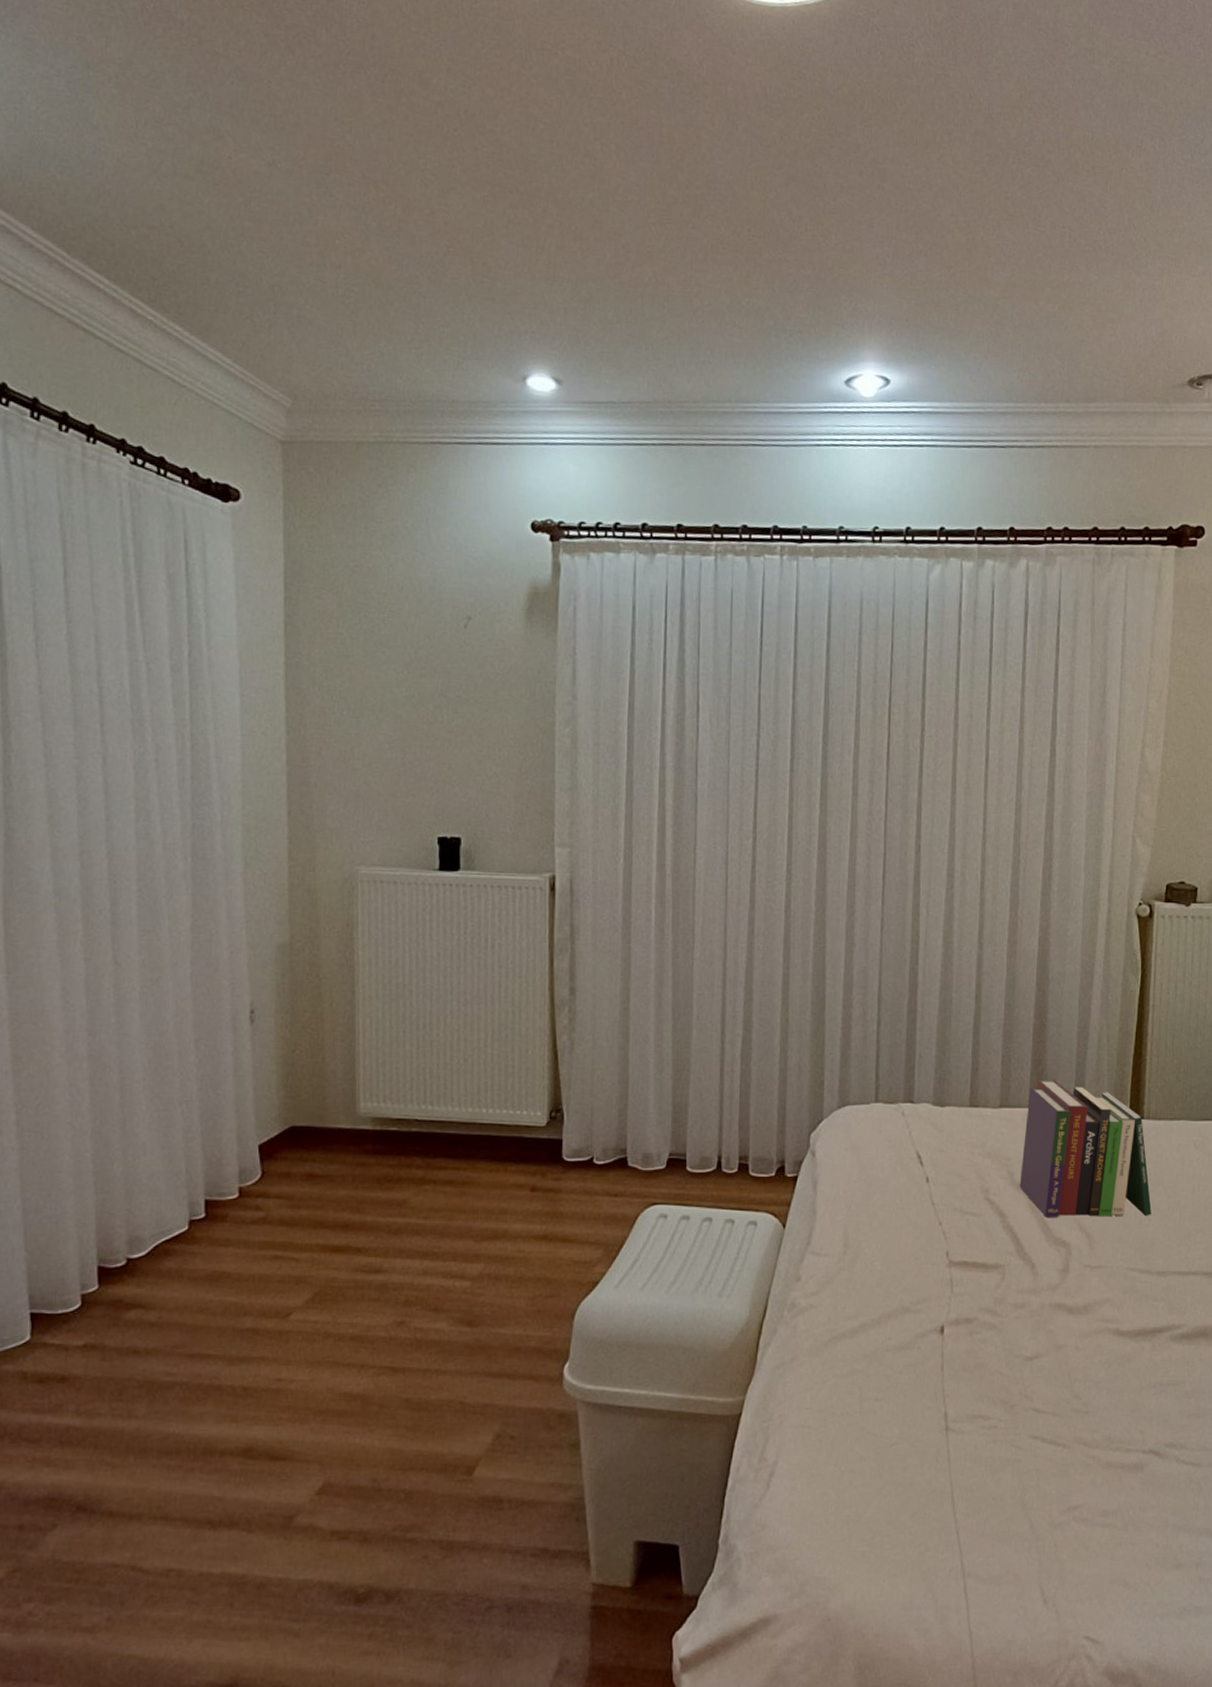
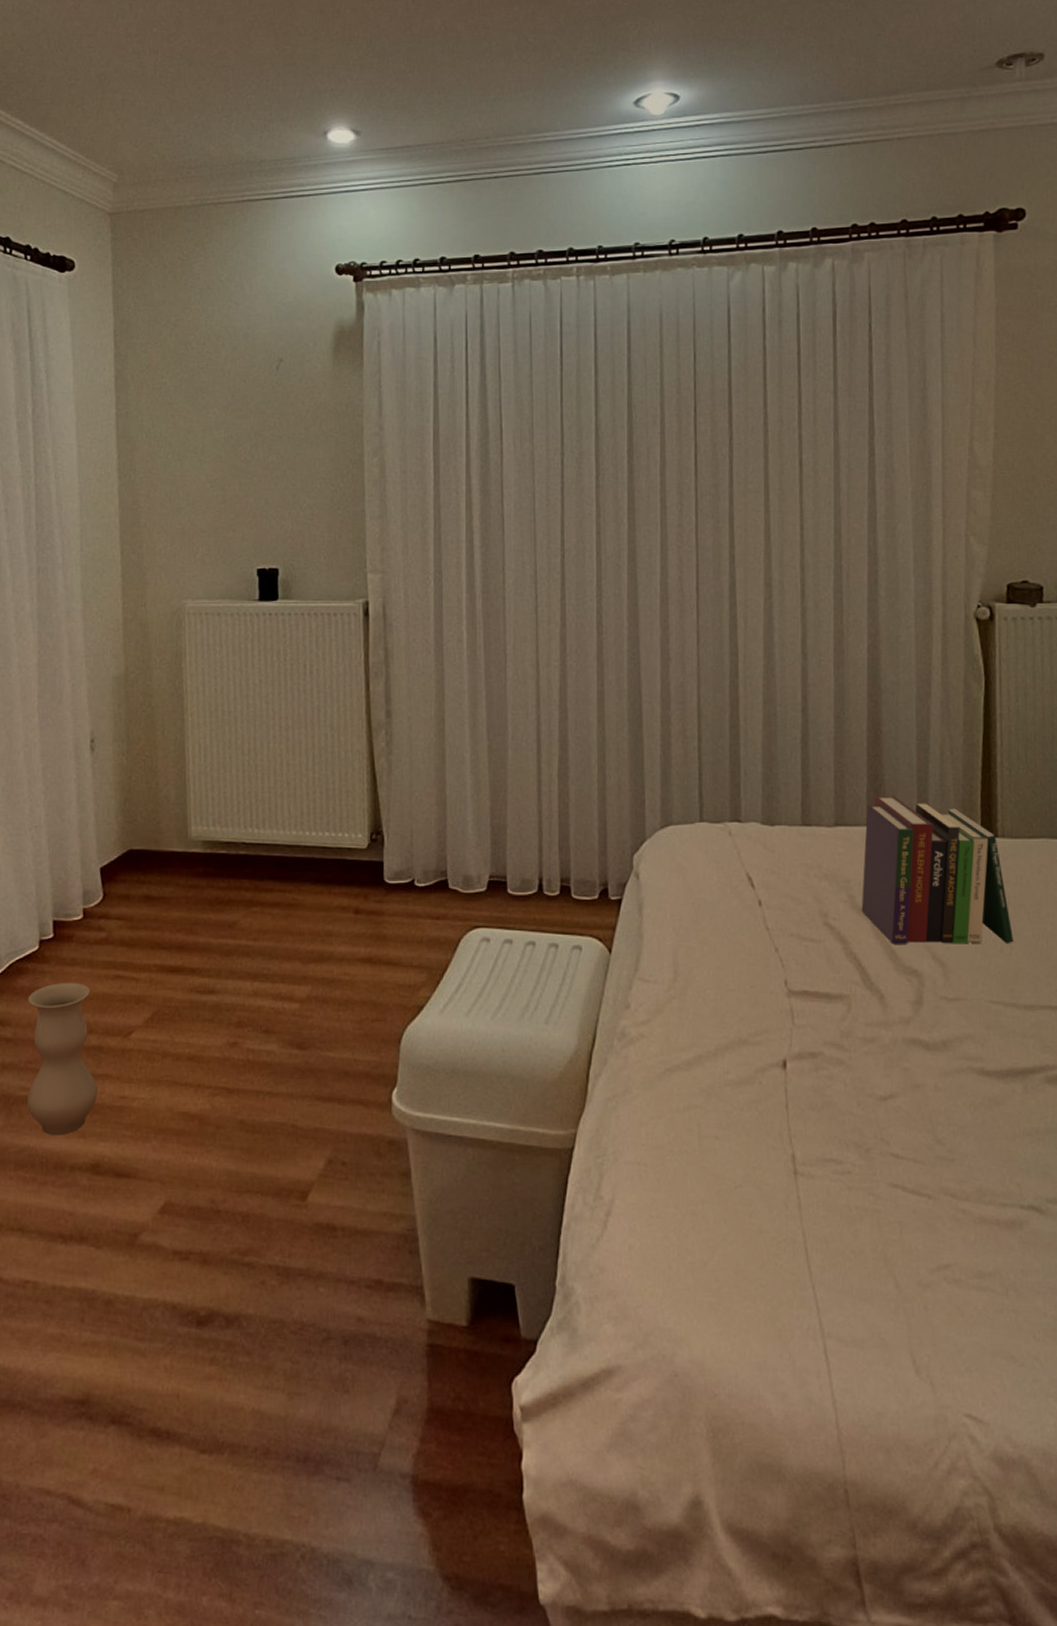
vase: none [172,1263,253,1421] -> present [26,982,99,1136]

